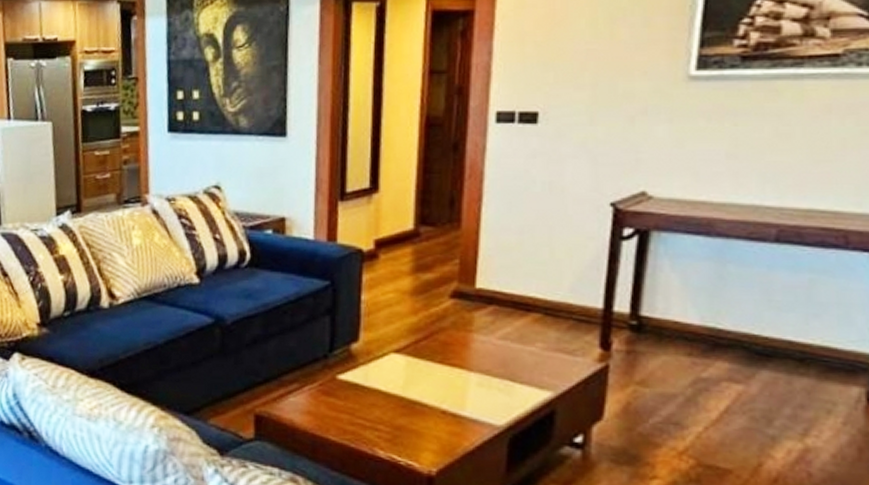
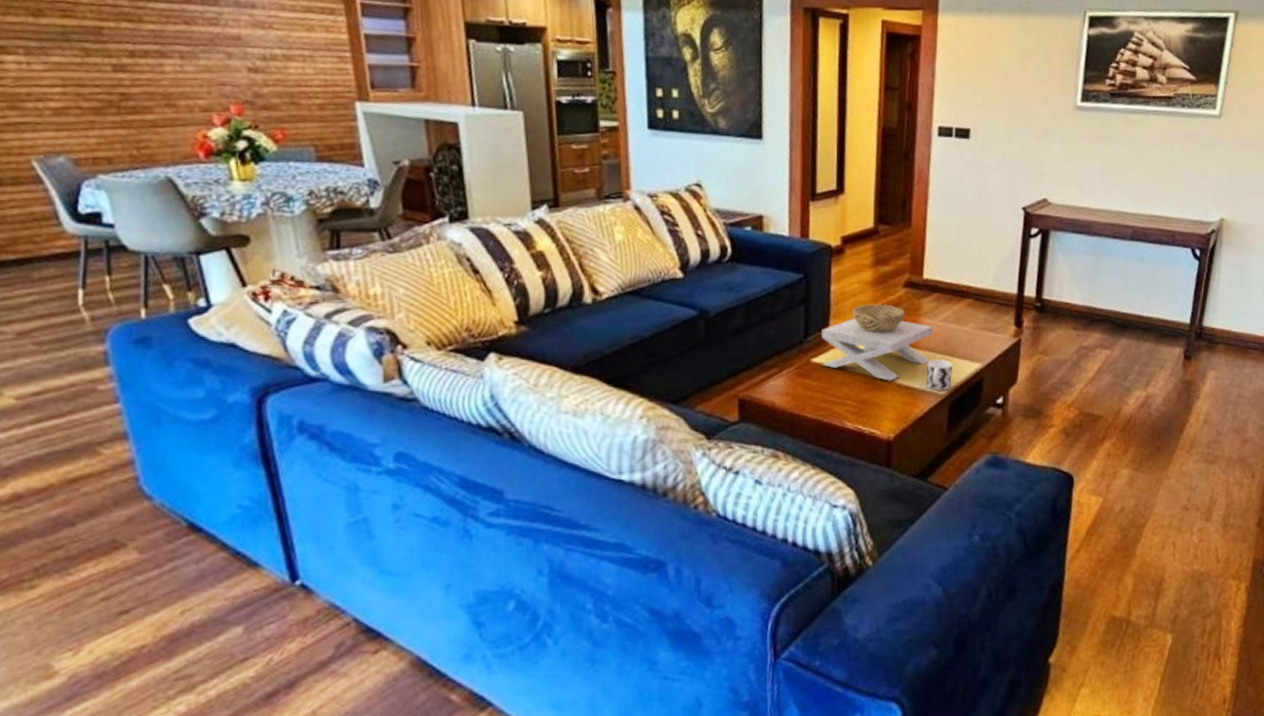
decorative bowl: none [349,316,487,406] -> present [821,304,932,381]
cup: none [478,384,513,422] -> present [926,359,952,390]

